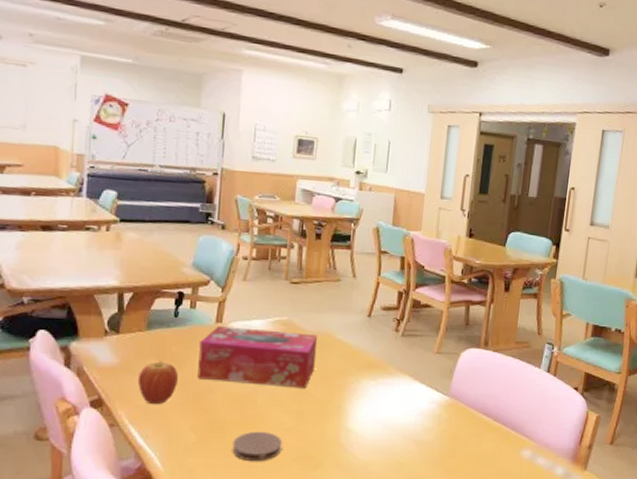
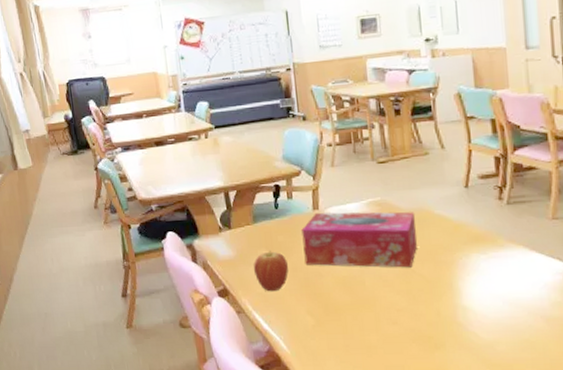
coaster: present [232,431,283,462] -> none [348,312,398,343]

